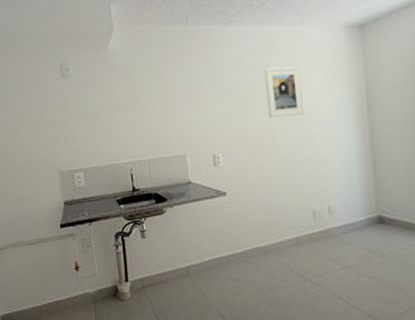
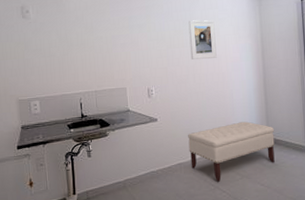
bench: none [267,195,389,272] -> present [188,121,275,182]

